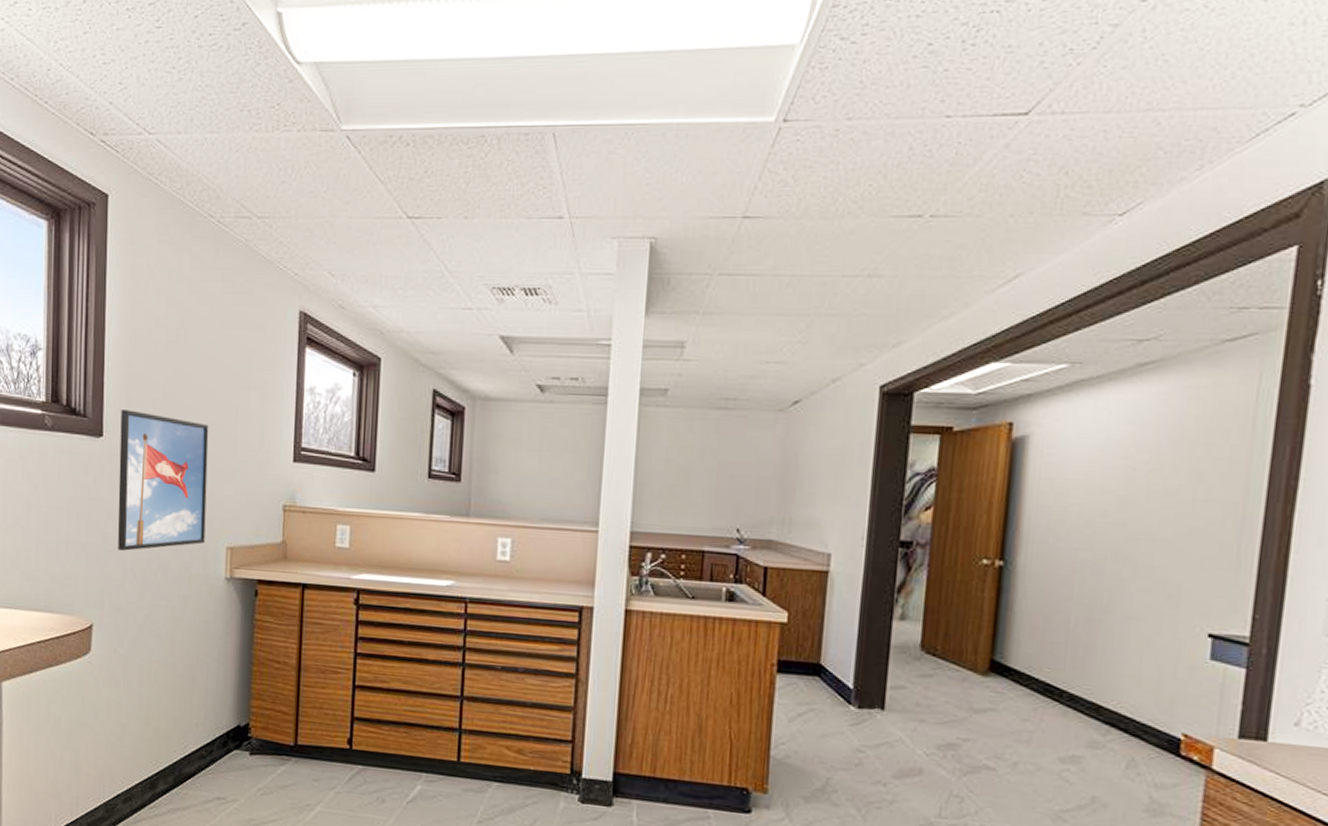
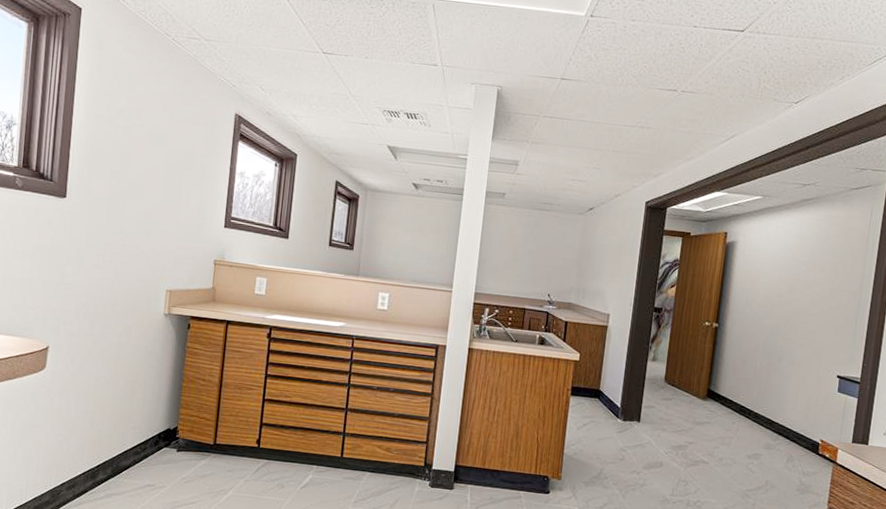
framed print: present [118,409,209,551] -> none [74,177,157,289]

